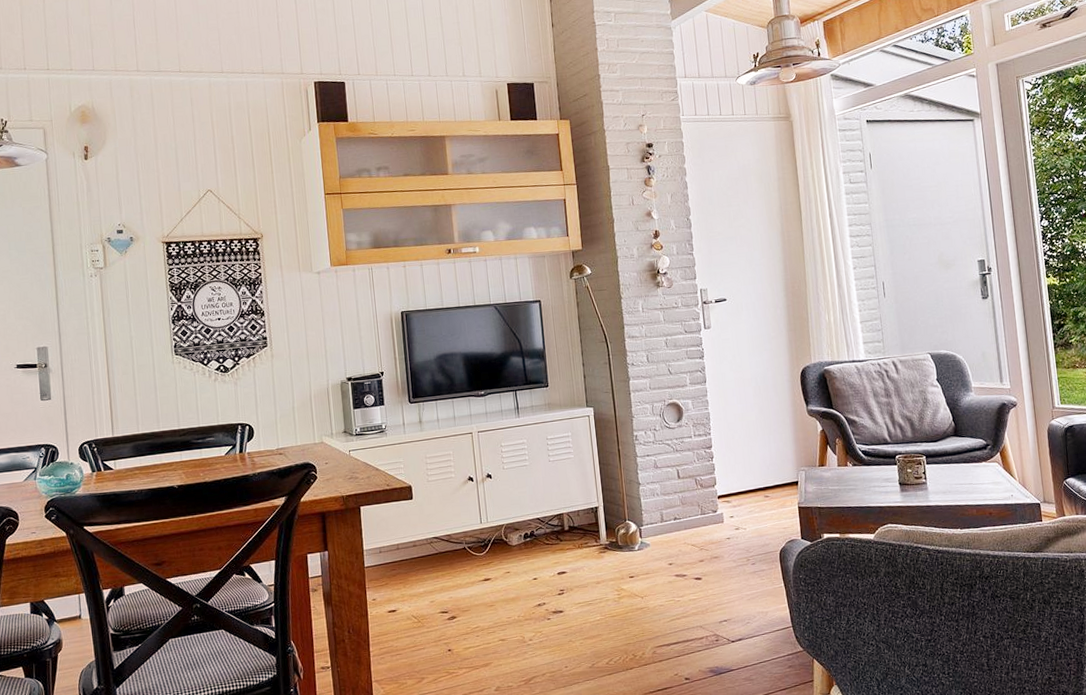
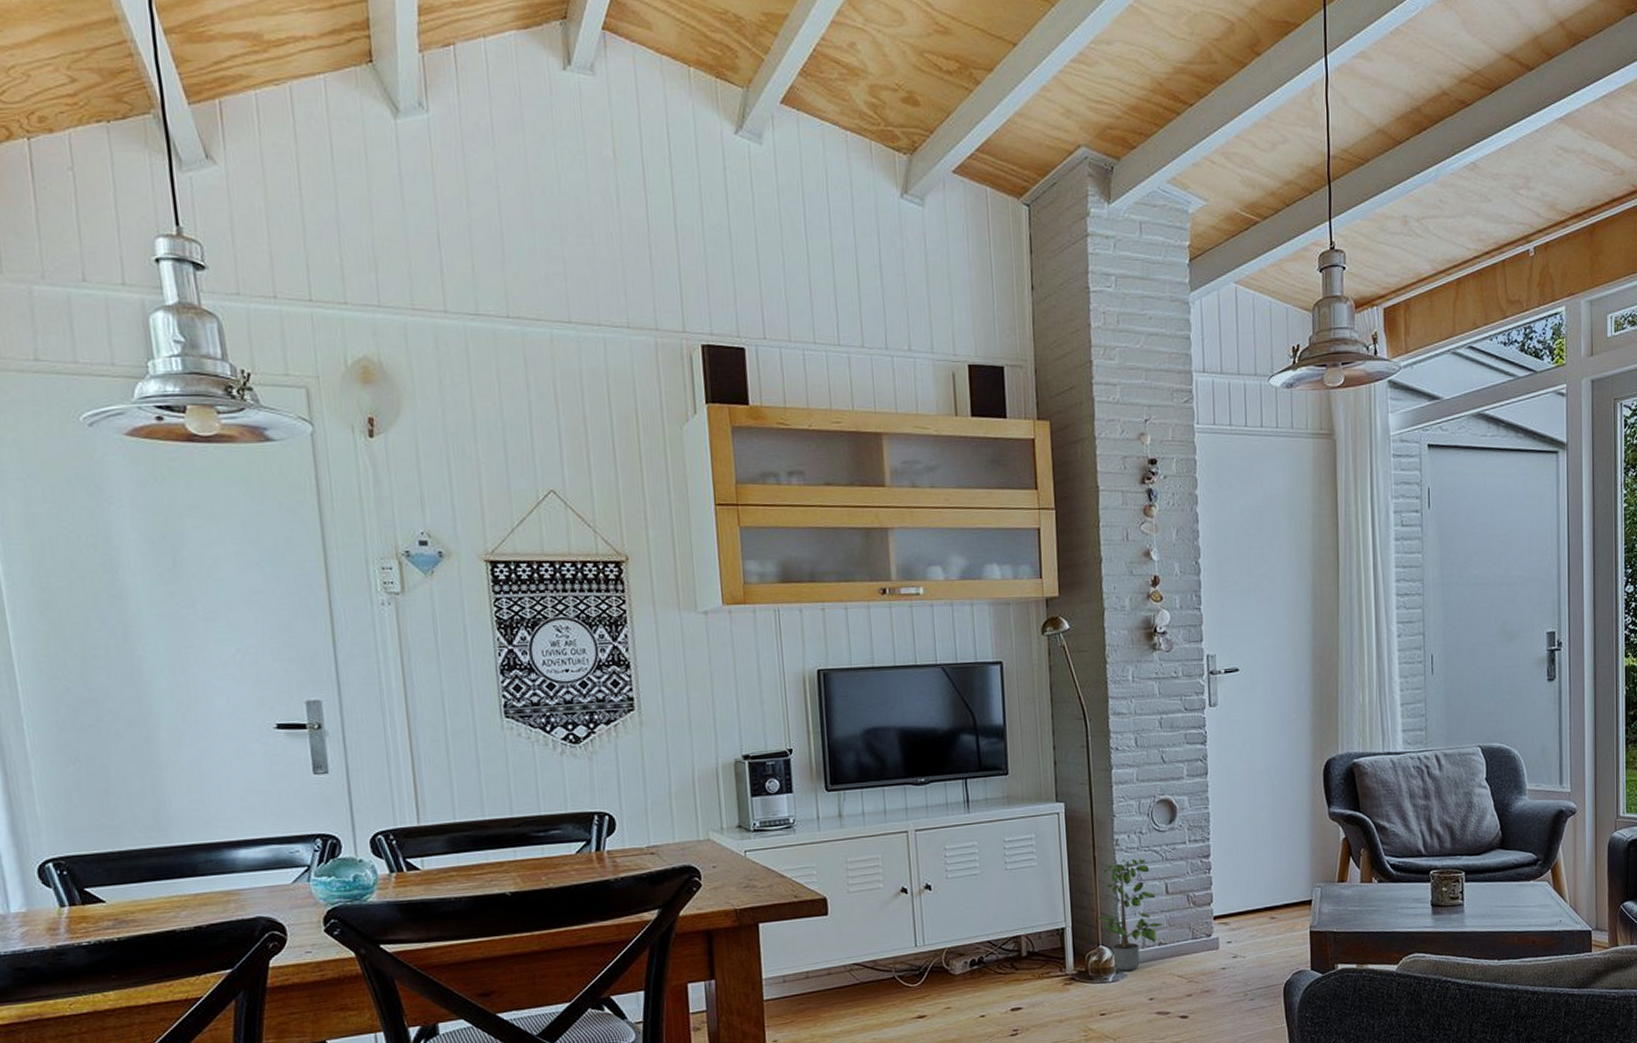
potted plant: none [624,448,677,541] -> present [1098,856,1163,971]

